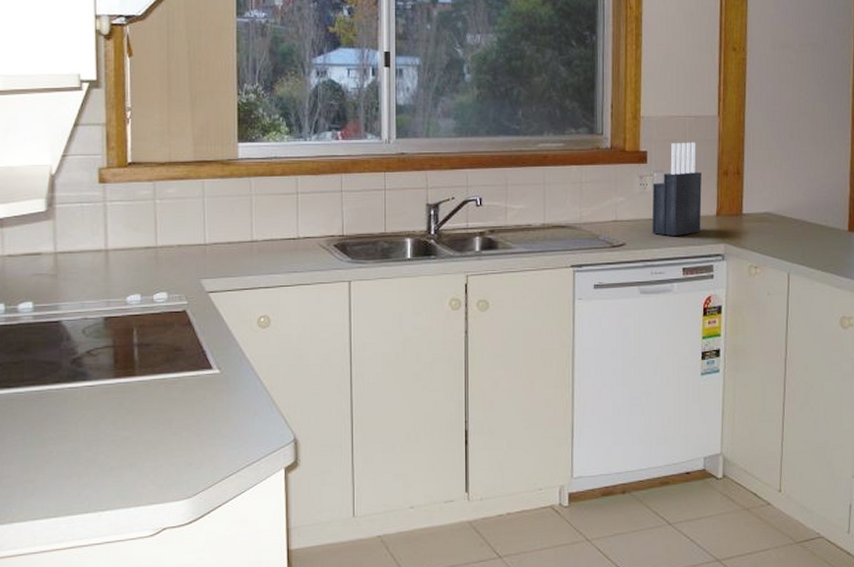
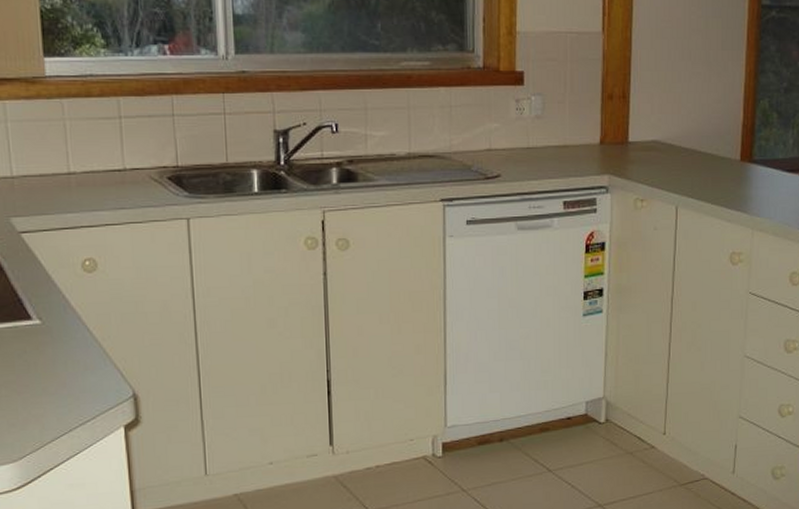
knife block: present [652,142,702,236] -> none [529,61,584,166]

